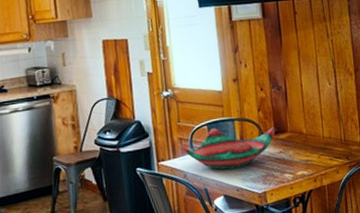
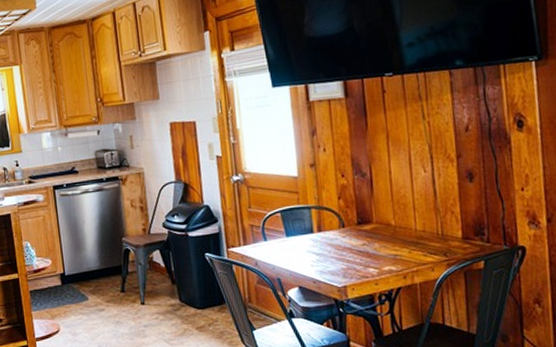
decorative bowl: present [178,127,275,170] -> none [249,216,358,260]

